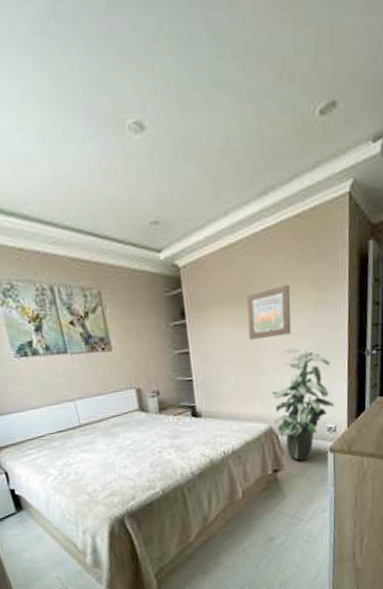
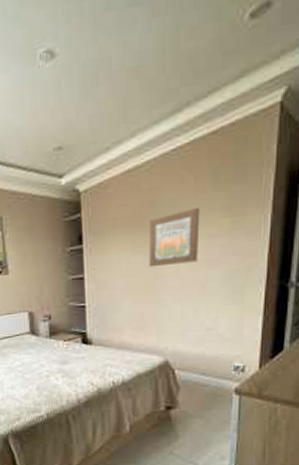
indoor plant: present [271,348,335,461] -> none [170,277,245,400]

